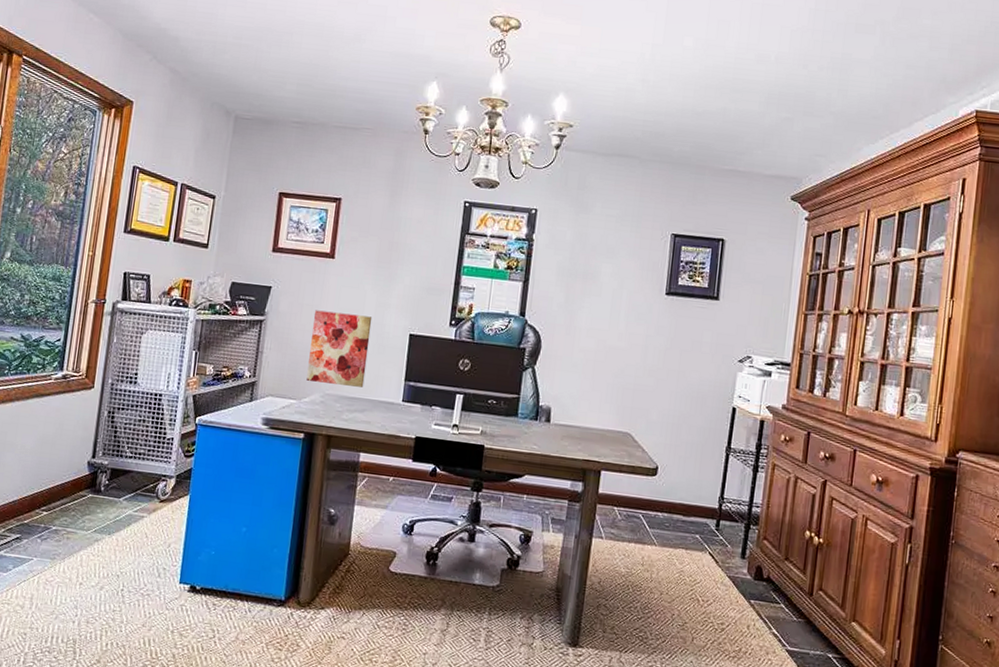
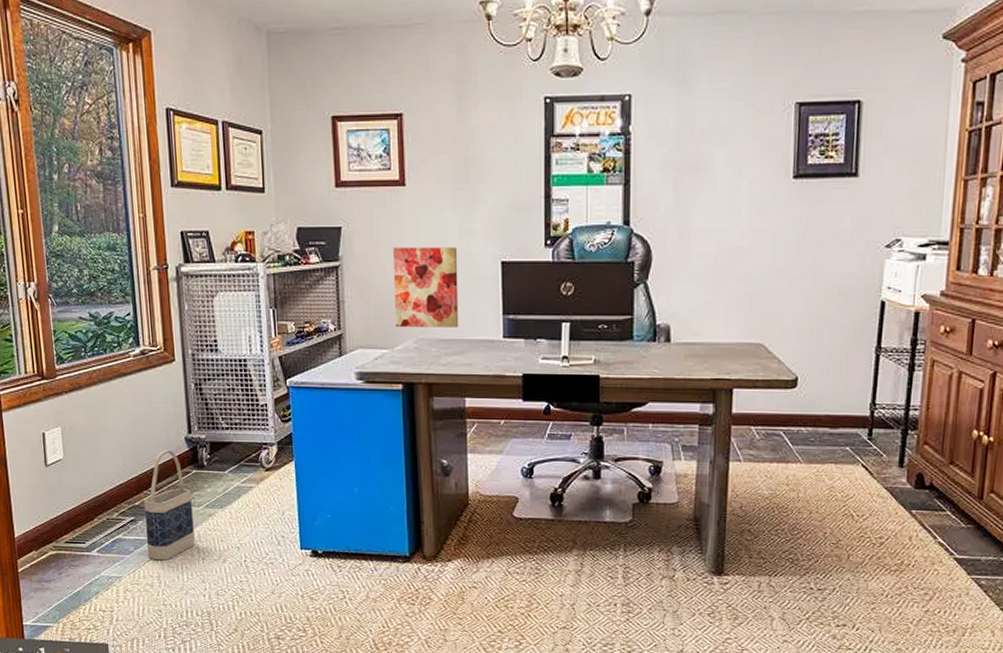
bag: none [25,471,83,582] -> present [144,450,195,561]

